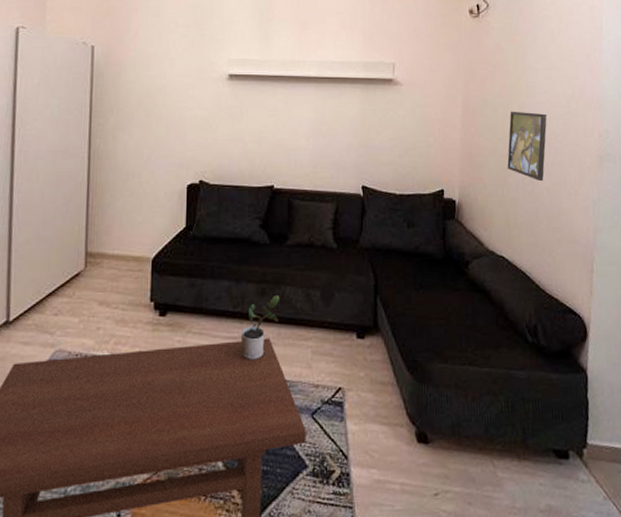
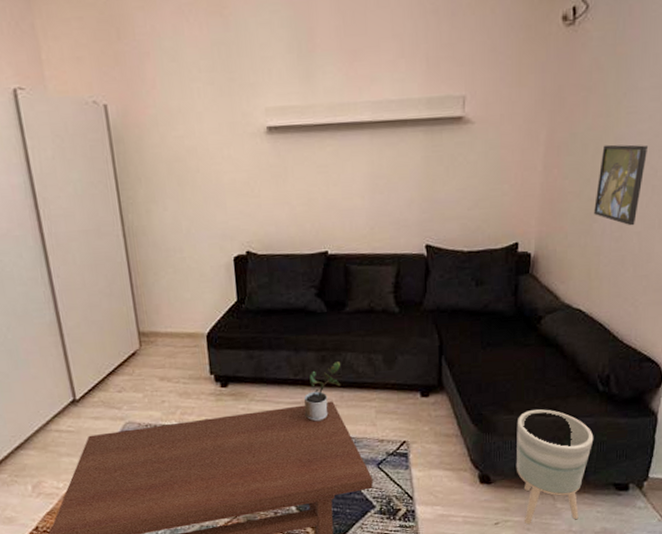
planter: none [451,359,529,497] -> present [516,409,594,525]

